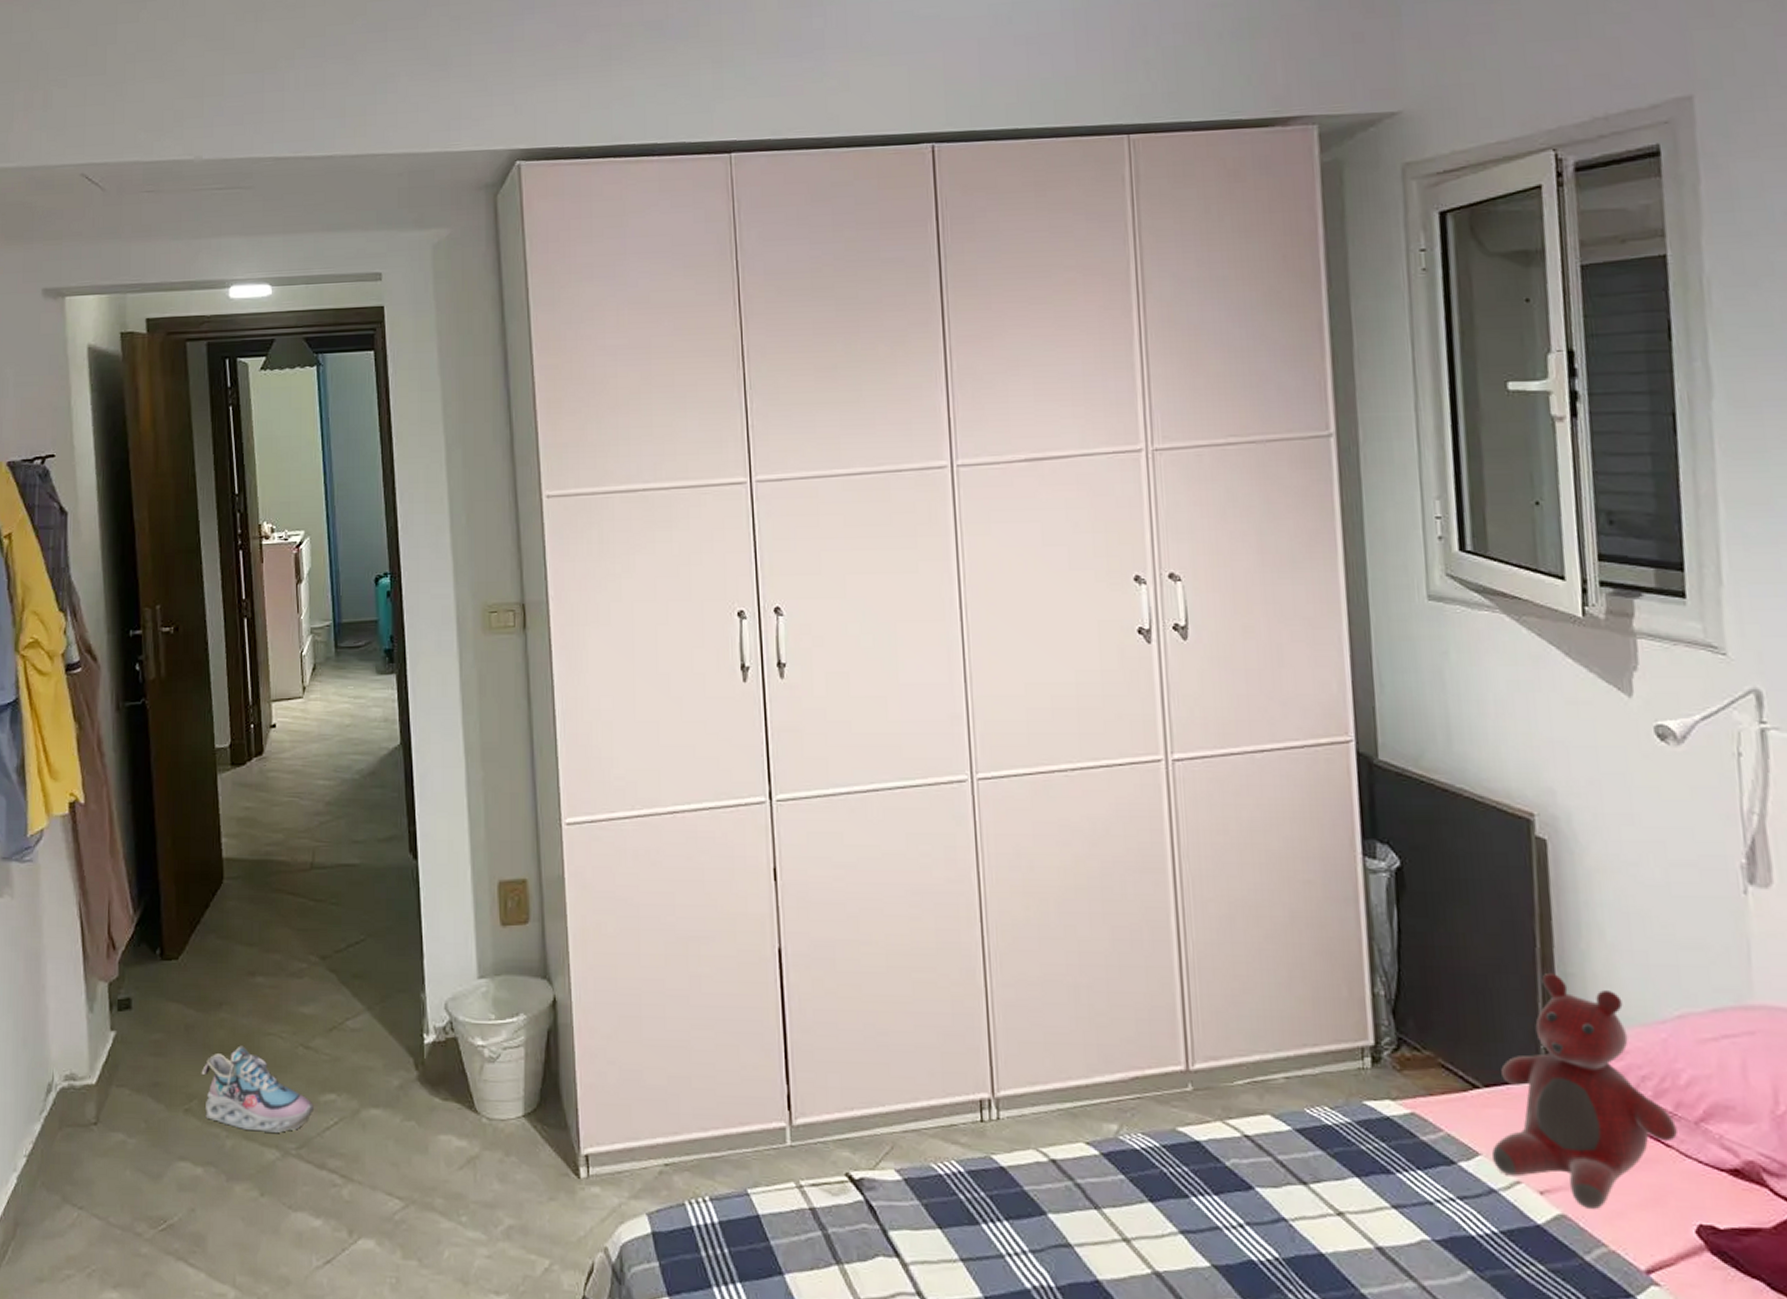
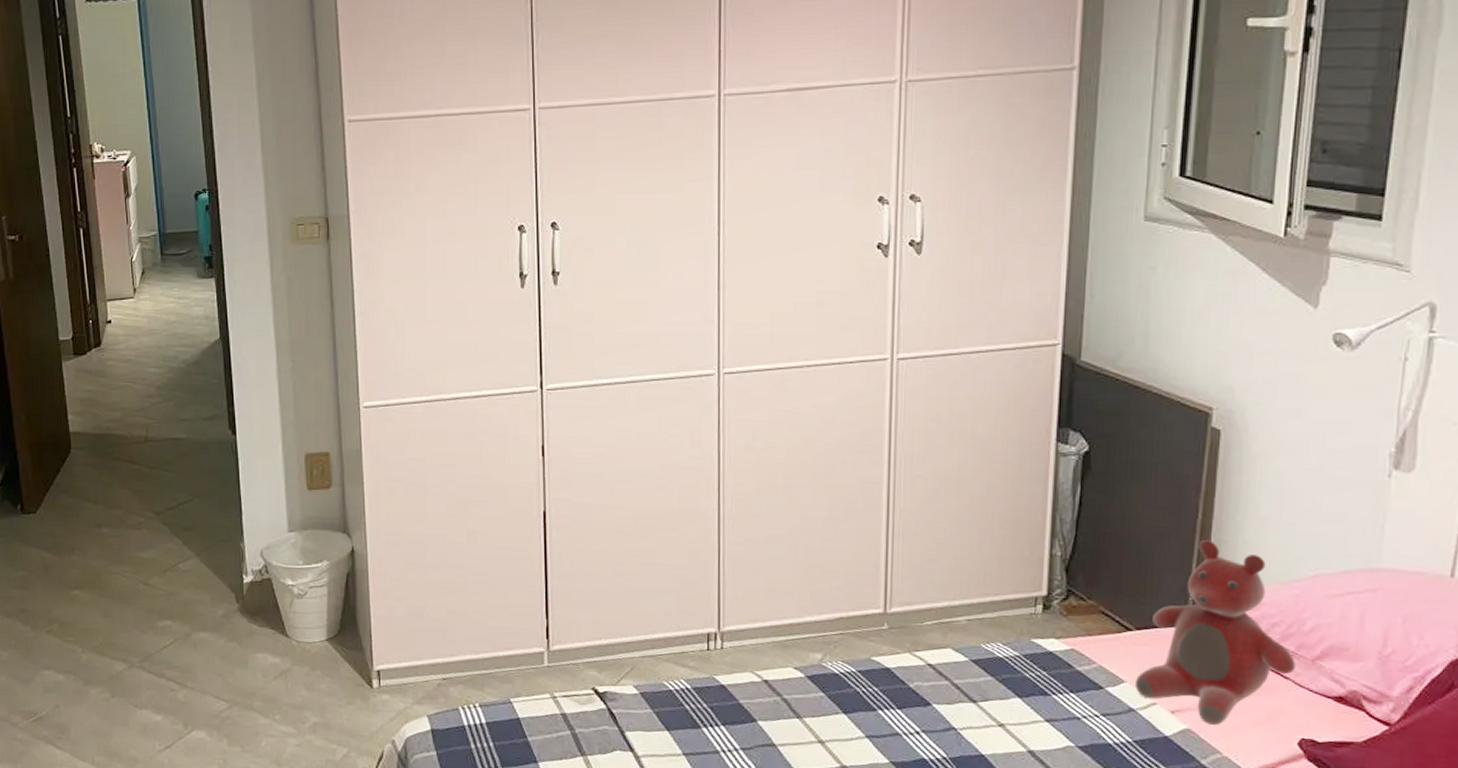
shoe: present [202,1045,314,1133] -> none [60,582,153,650]

